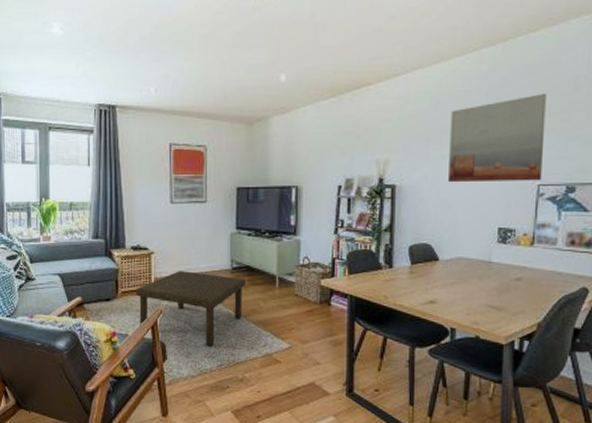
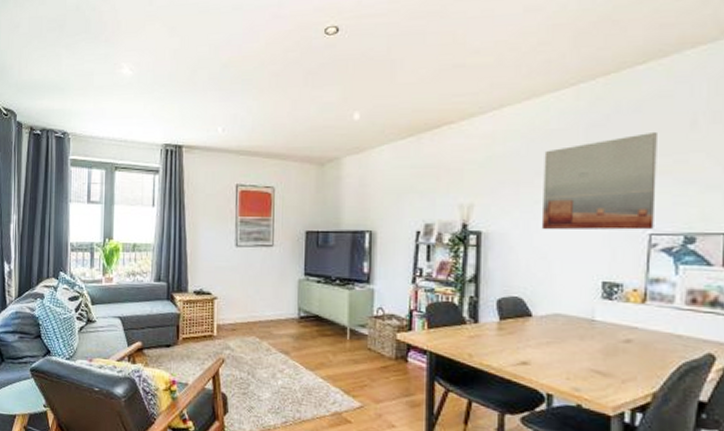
coffee table: present [135,271,245,347] -> none [197,318,314,401]

